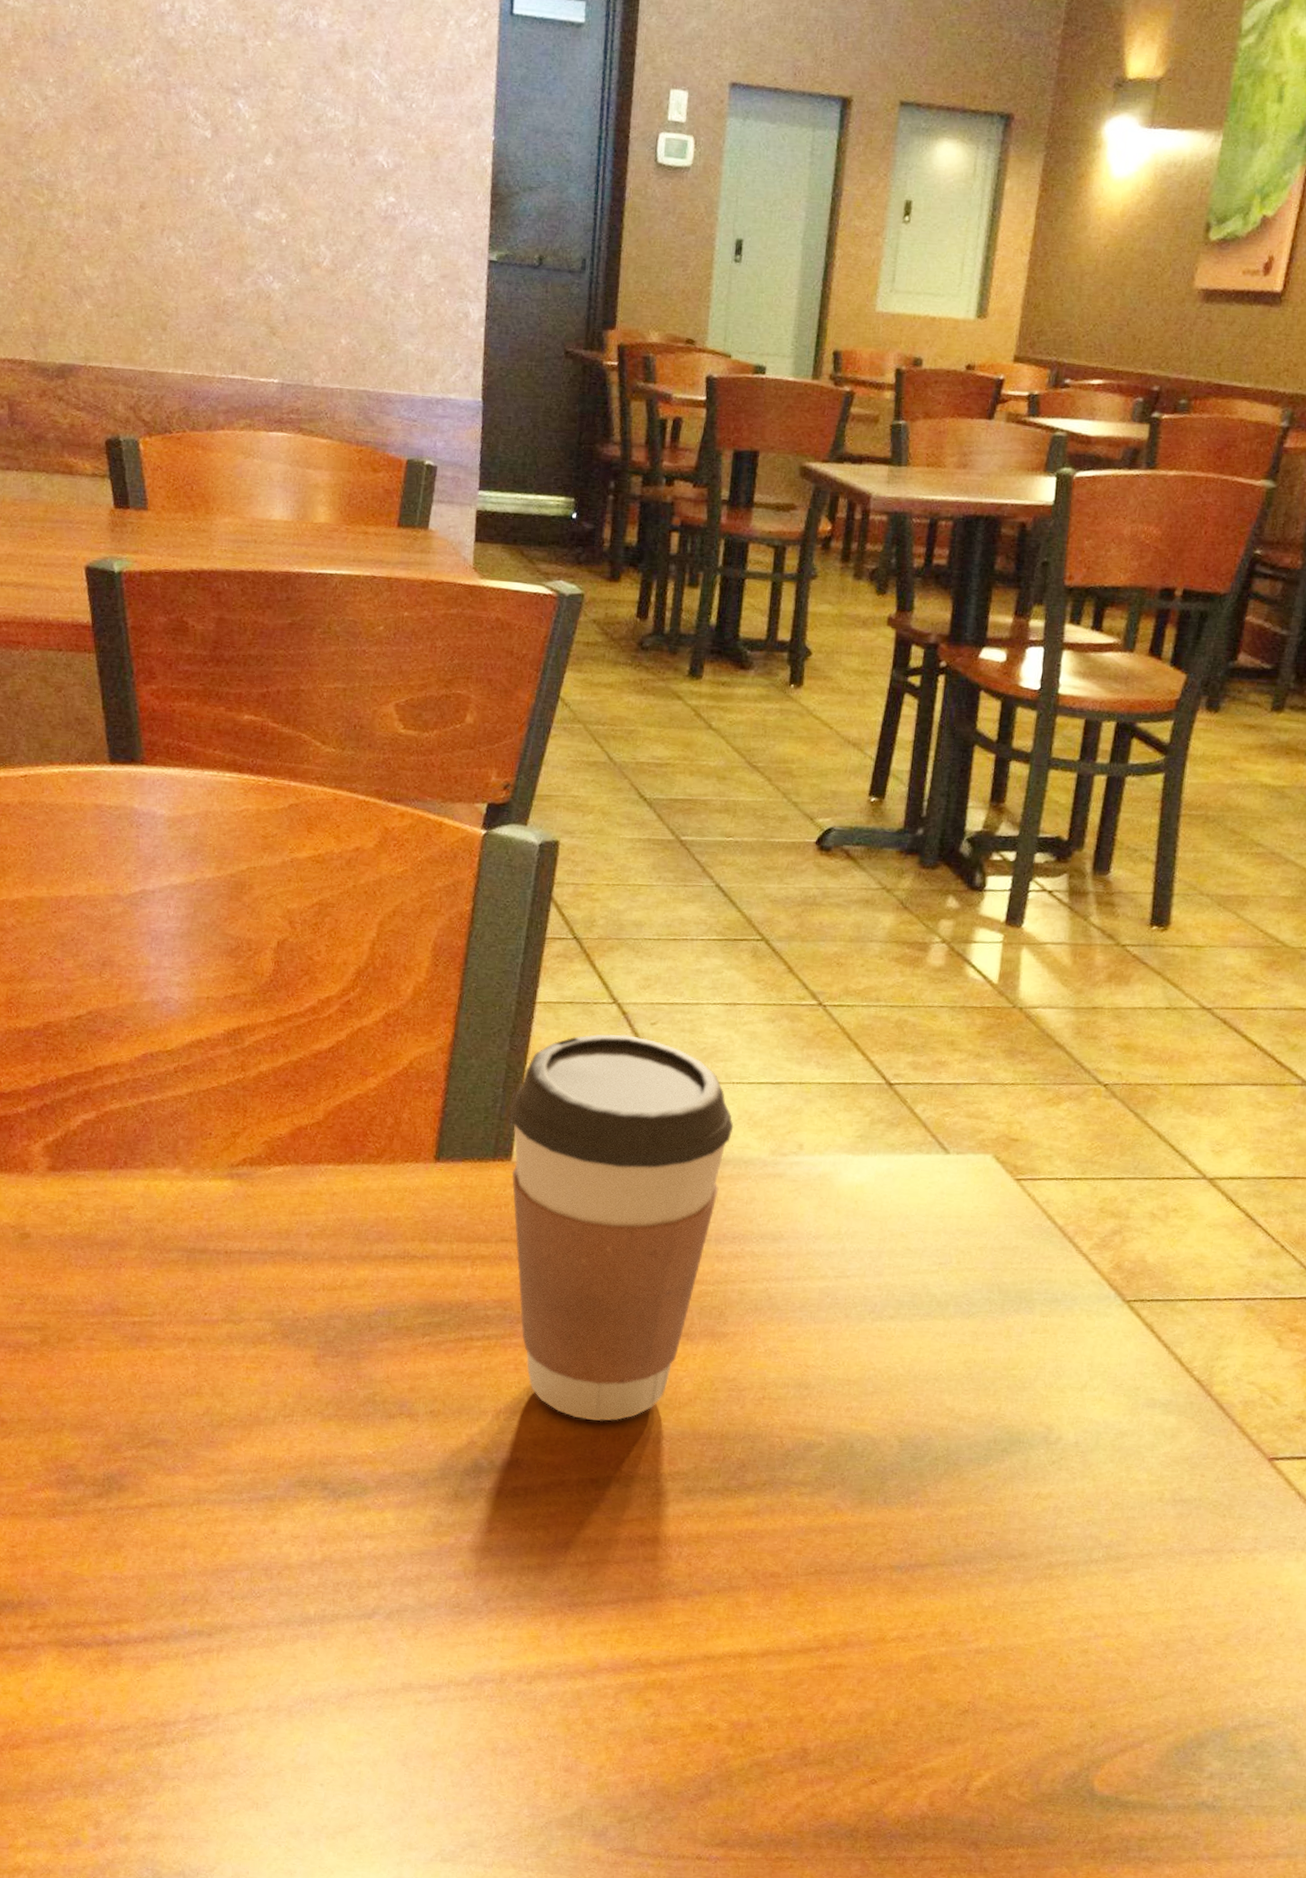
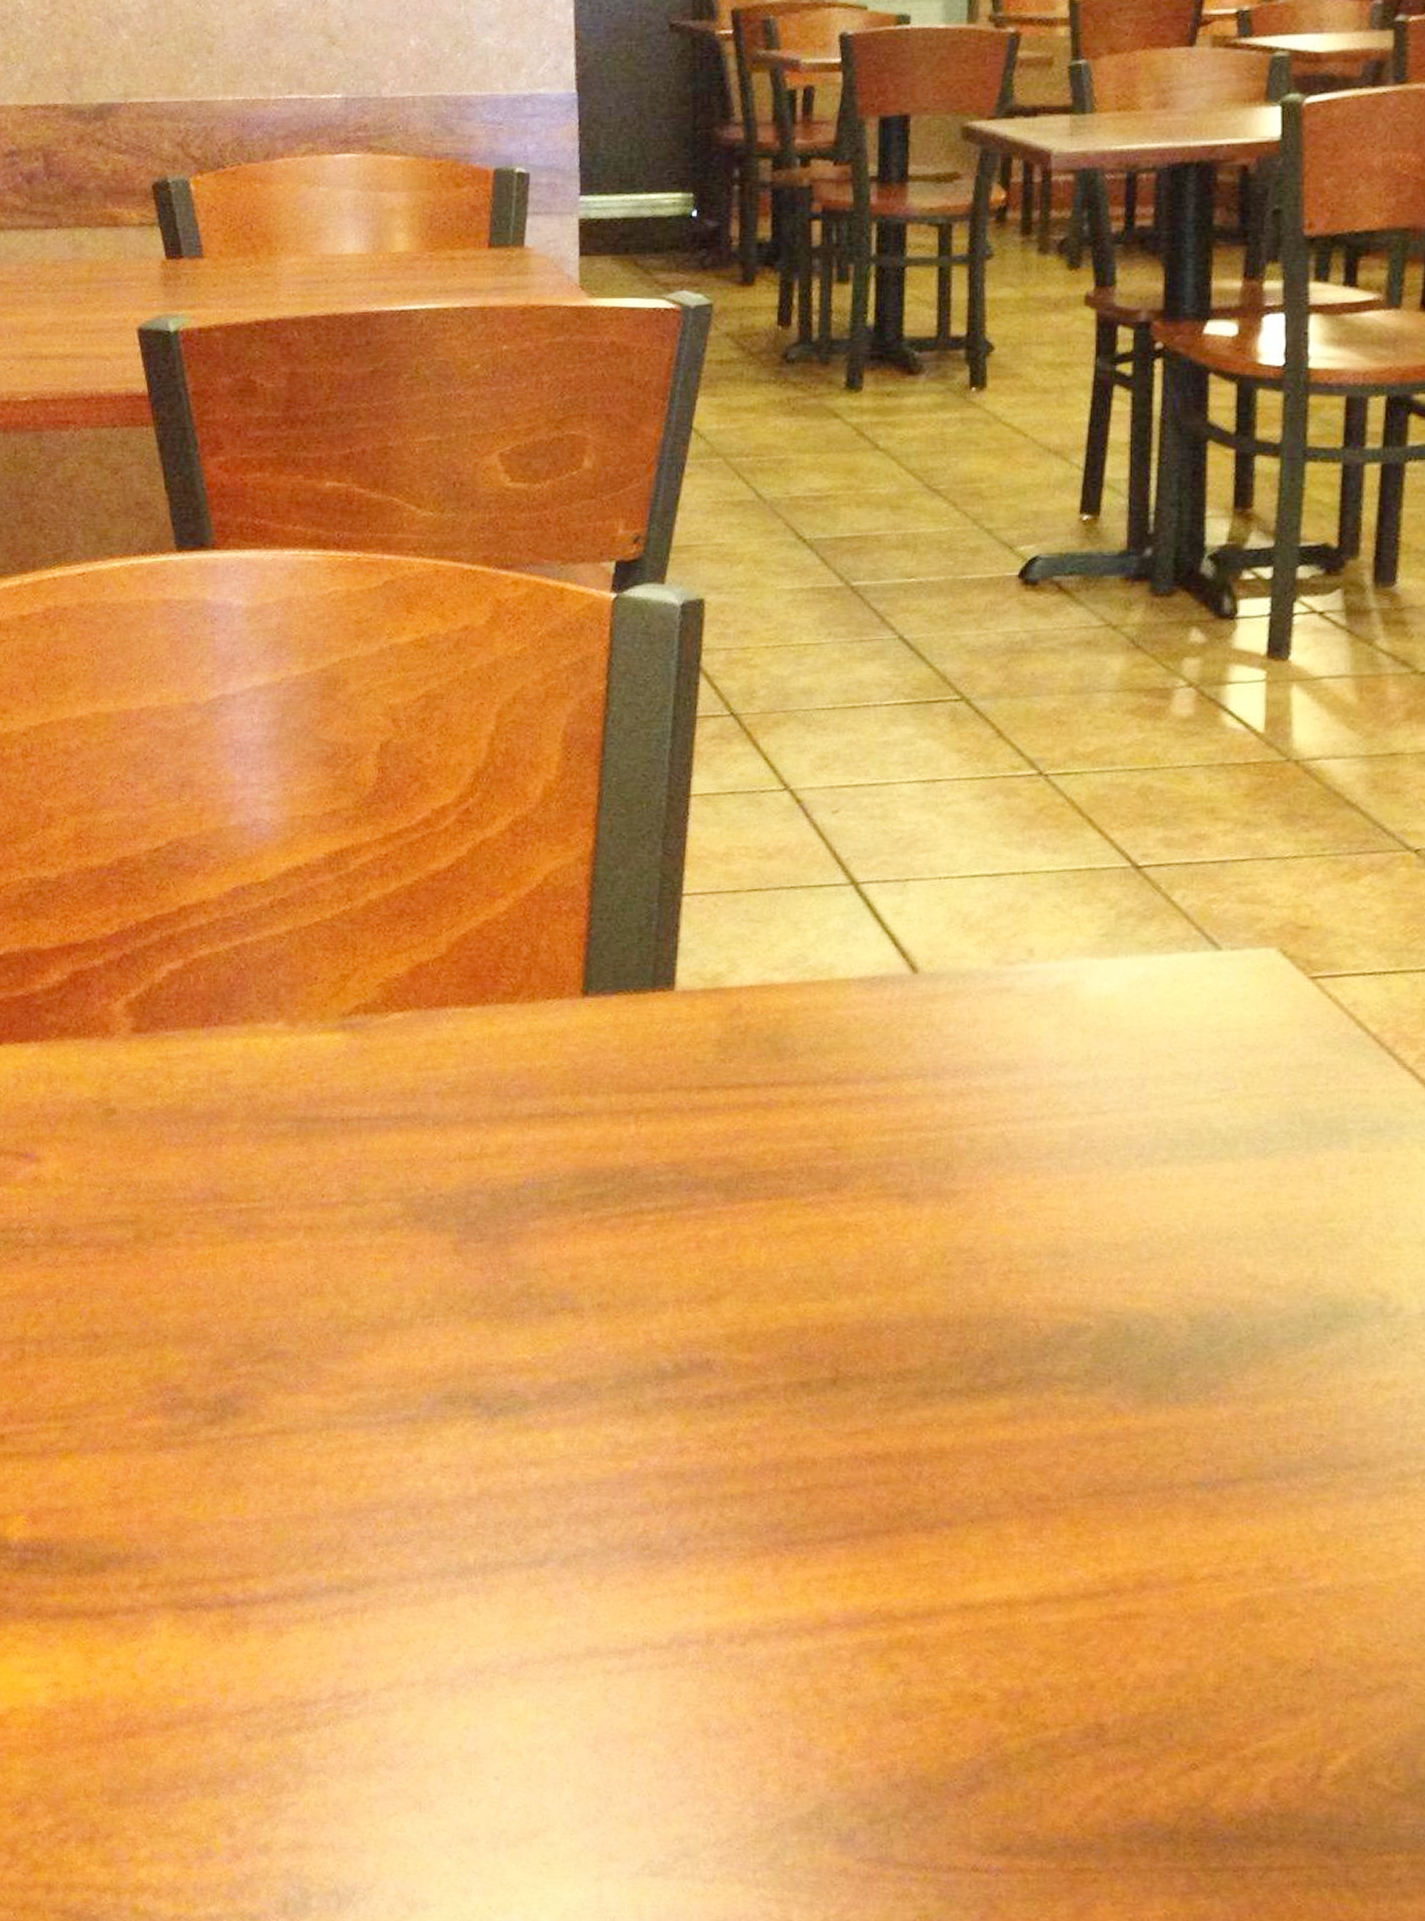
coffee cup: present [510,1034,734,1421] -> none [668,827,945,1309]

